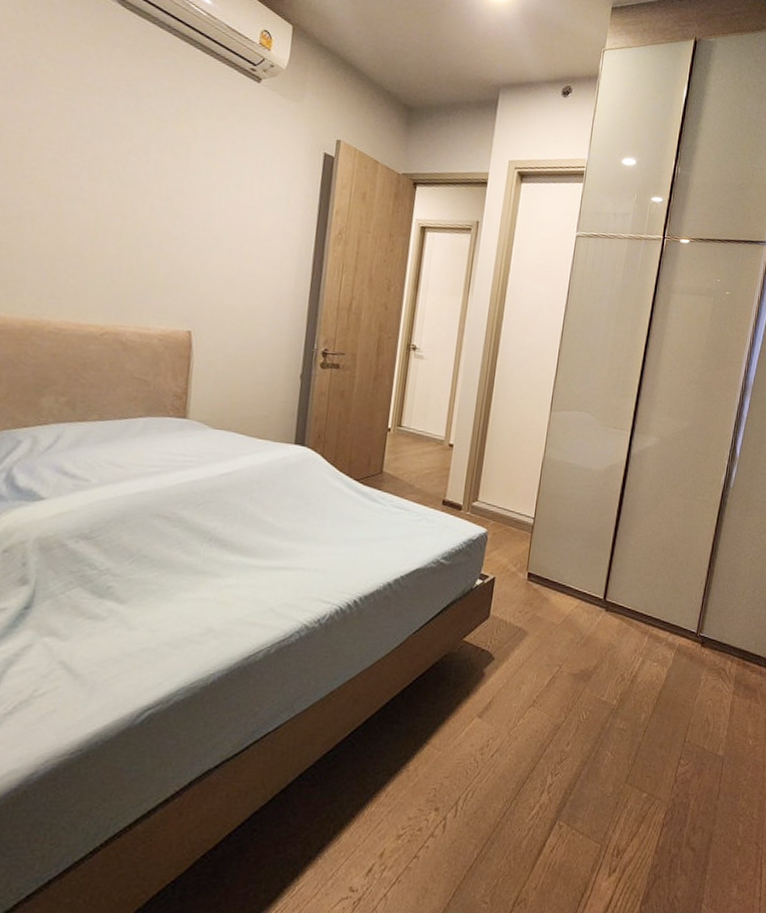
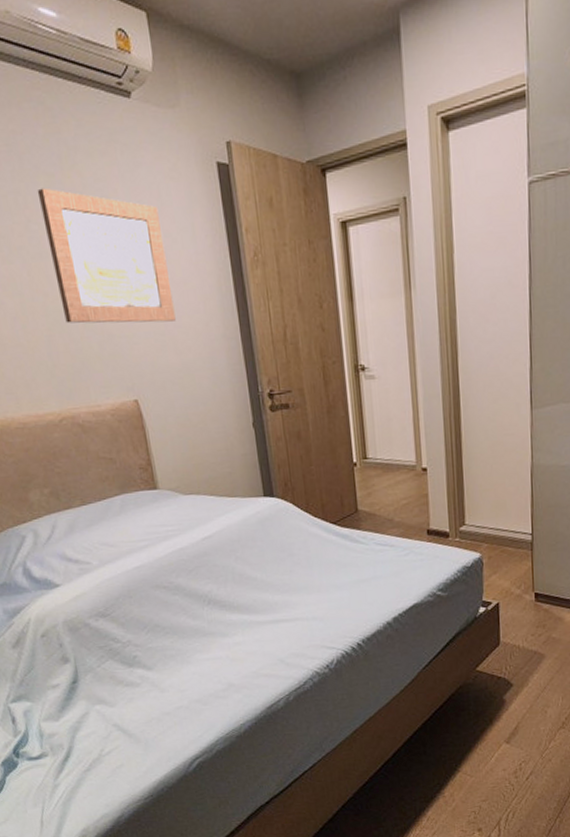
wall art: none [138,128,260,270] -> present [37,187,176,324]

